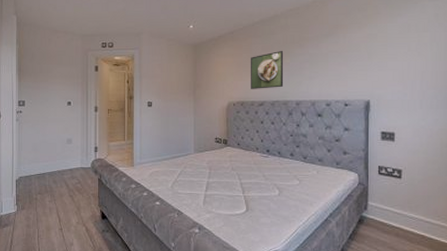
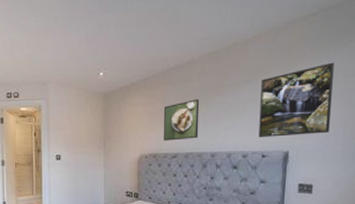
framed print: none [340,19,408,88] -> present [258,62,334,138]

